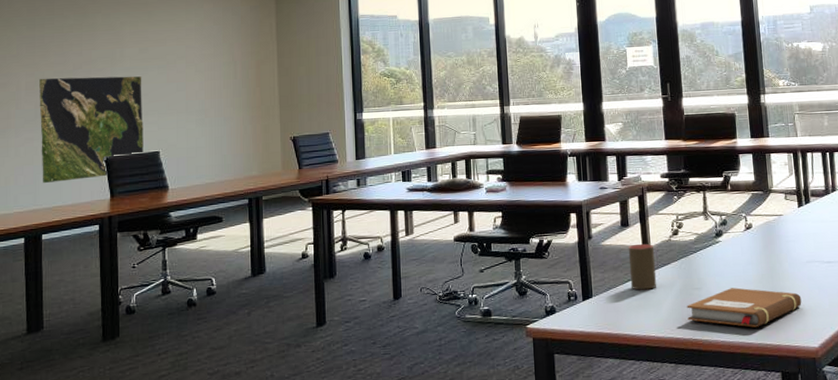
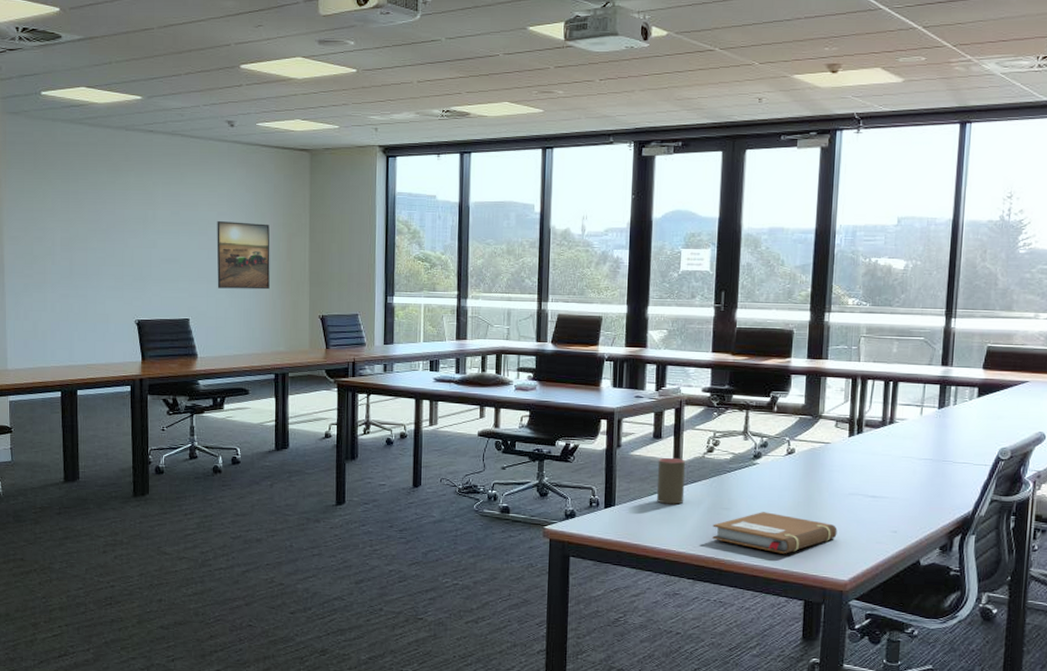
world map: present [39,76,143,184] -> none [74,235,174,341]
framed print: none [185,53,240,119] -> present [216,220,270,290]

